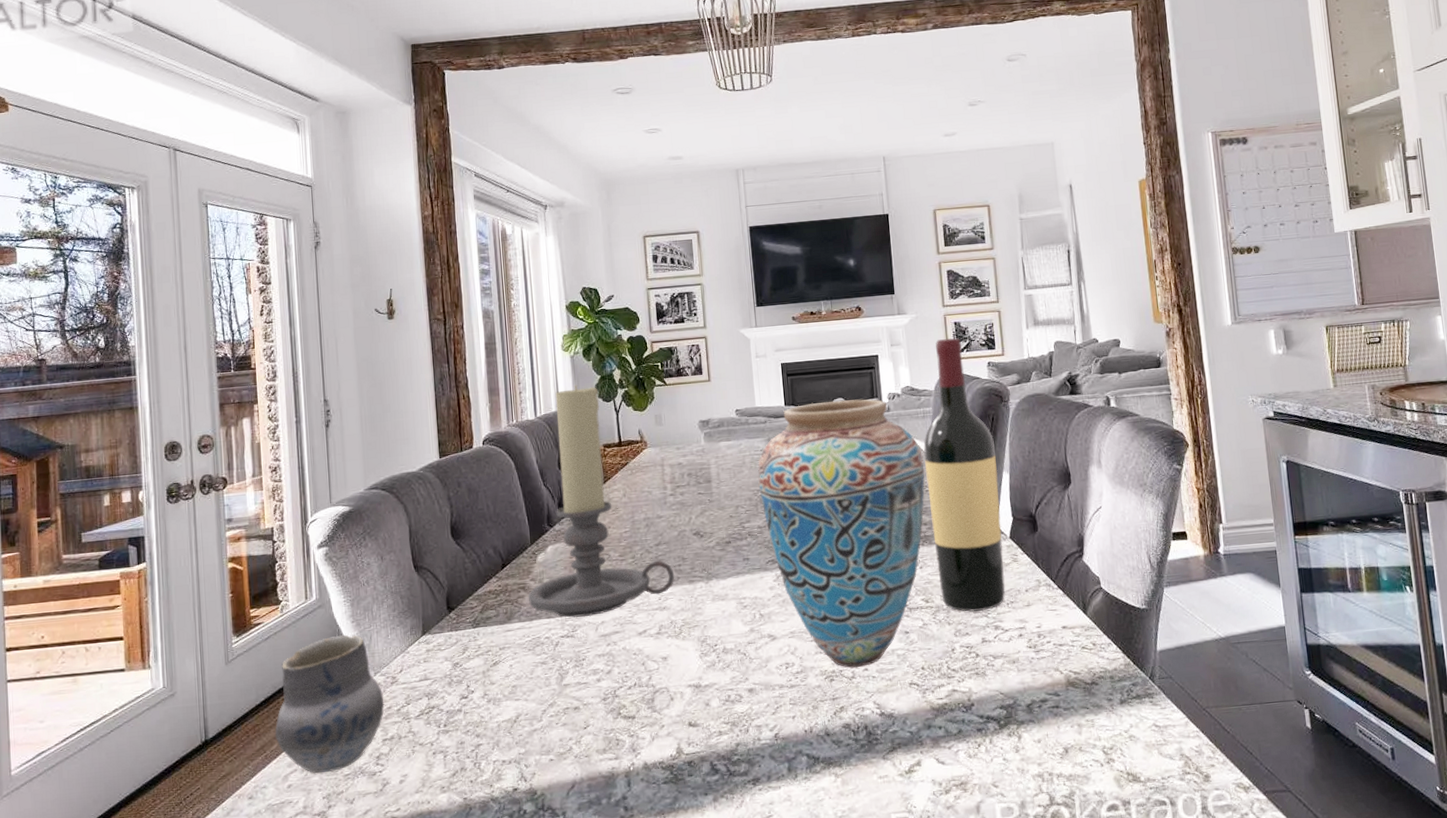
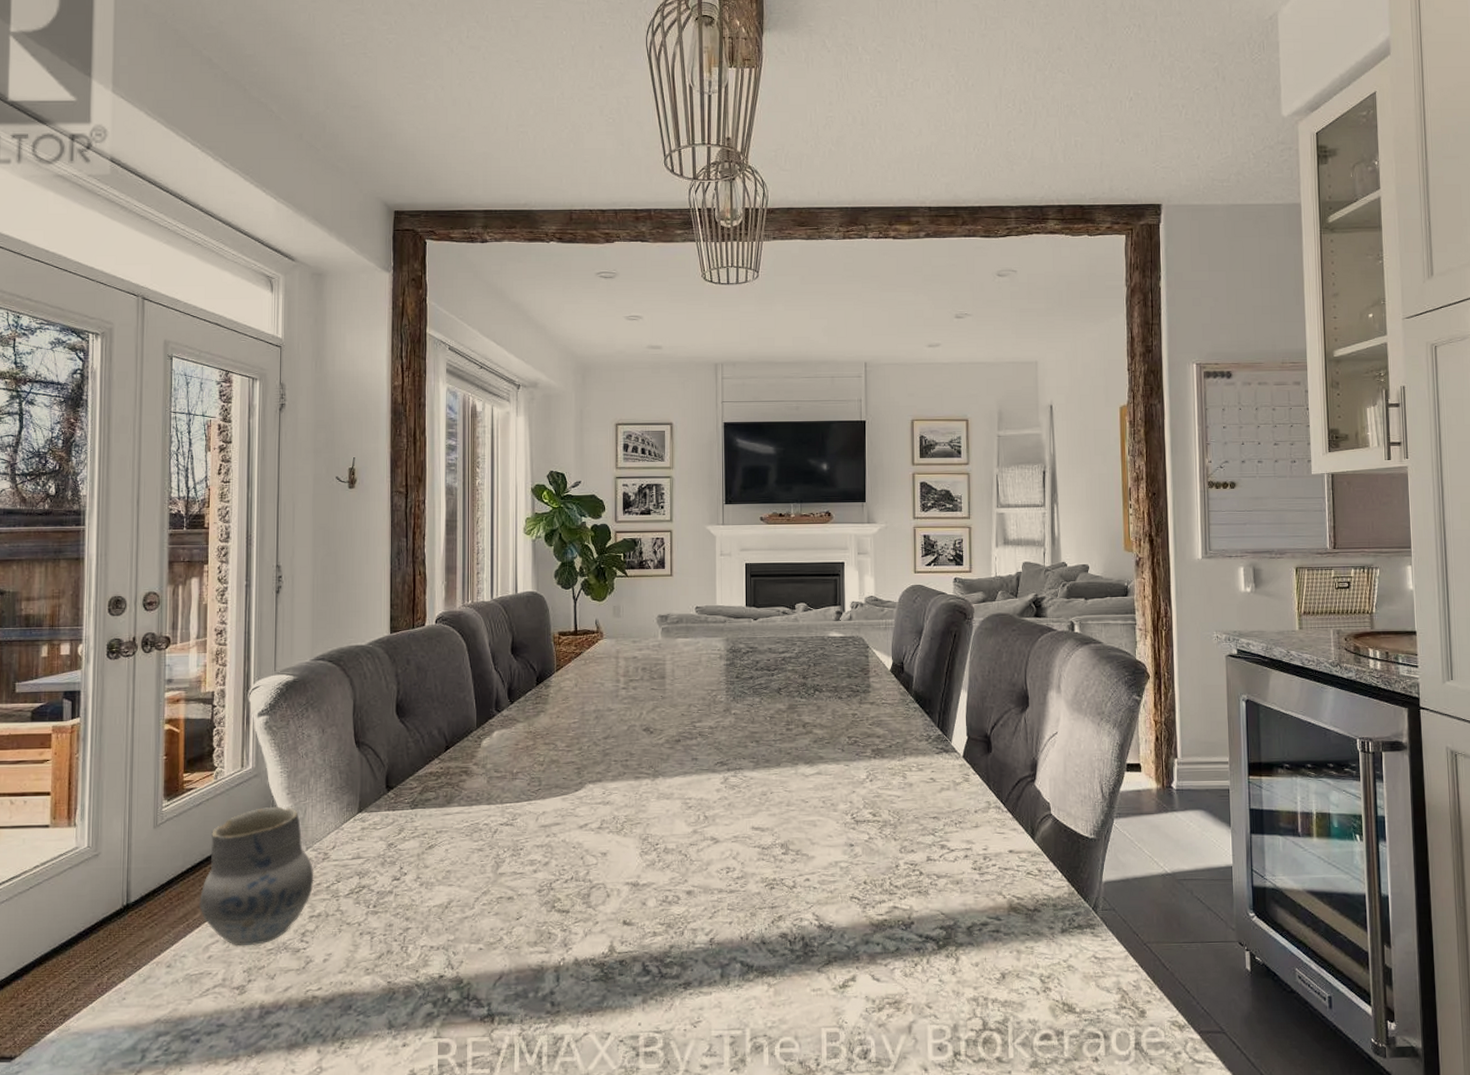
candle holder: present [528,384,675,618] -> none [470,569,621,807]
vase: present [758,399,925,668] -> none [713,605,882,878]
wine bottle: present [923,338,1006,612] -> none [882,551,956,830]

